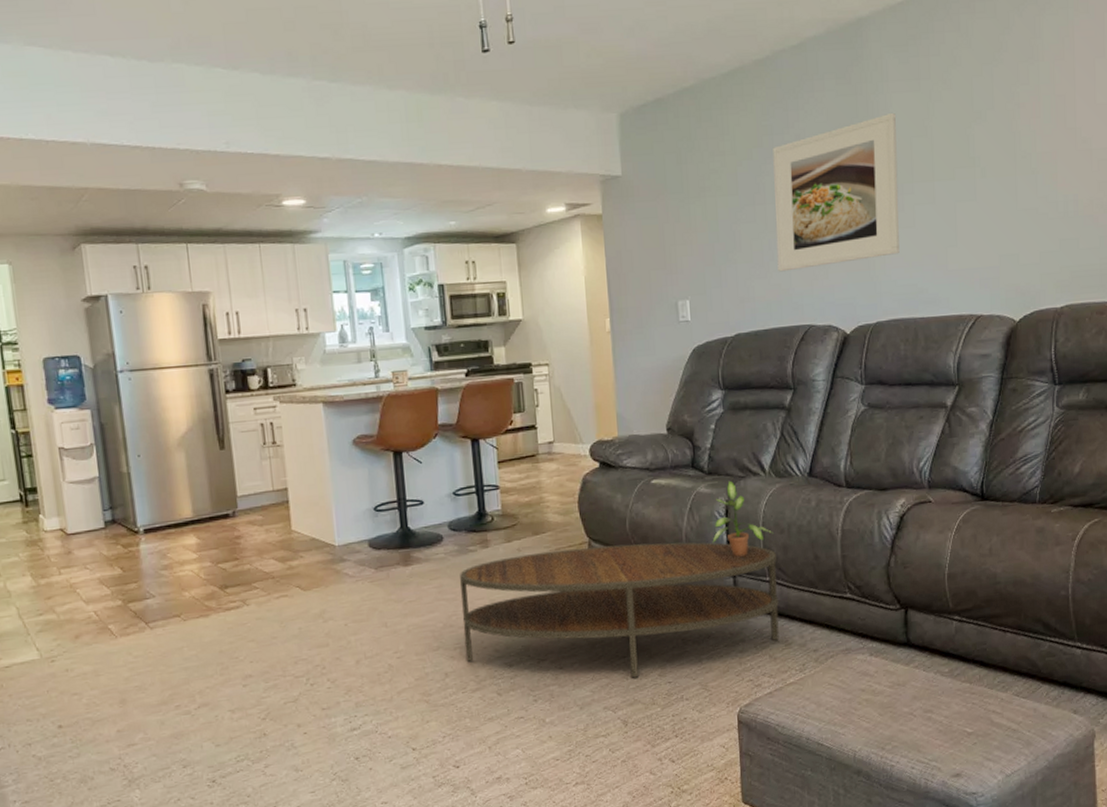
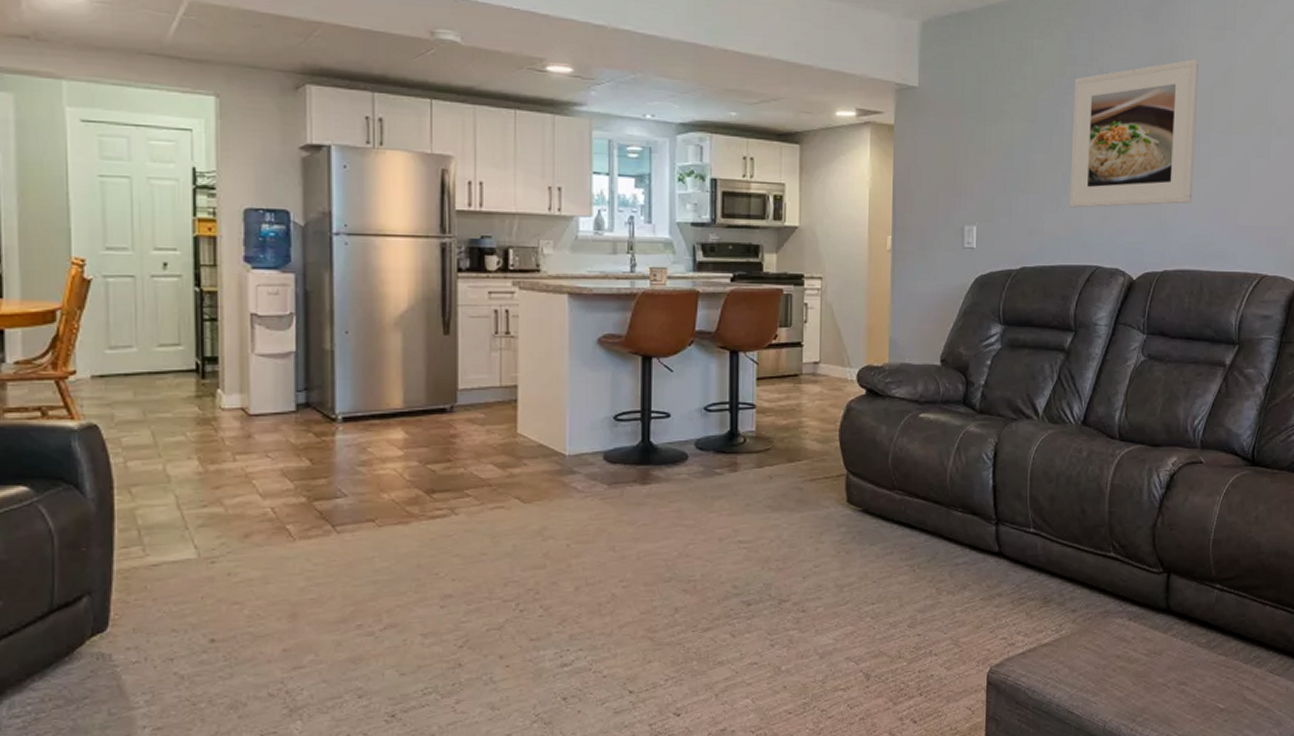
coffee table: present [460,542,779,678] -> none [700,480,1042,628]
potted plant: present [712,480,774,557] -> none [977,421,1041,504]

